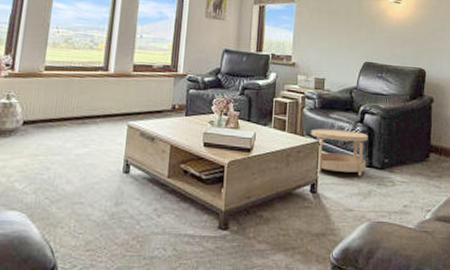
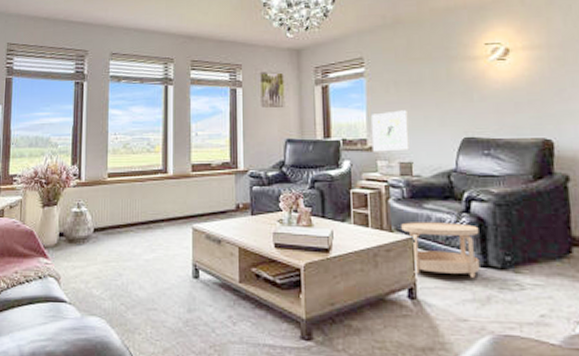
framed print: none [296,34,325,68] -> present [372,110,410,152]

